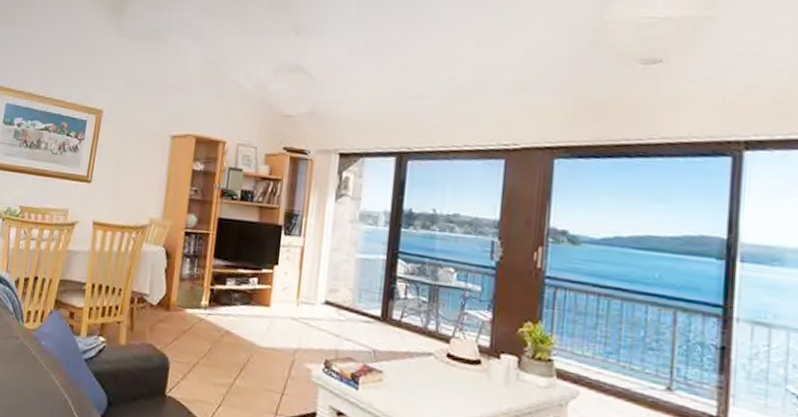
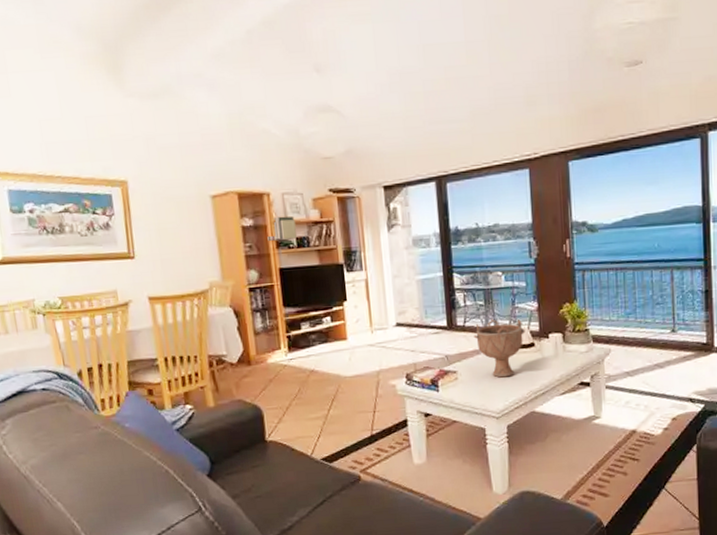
basket: present [176,284,206,310] -> none [253,335,283,360]
decorative bowl: none [409,319,472,394] -> present [473,318,525,378]

